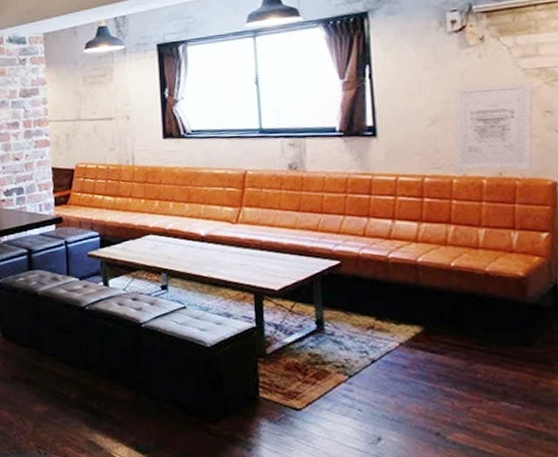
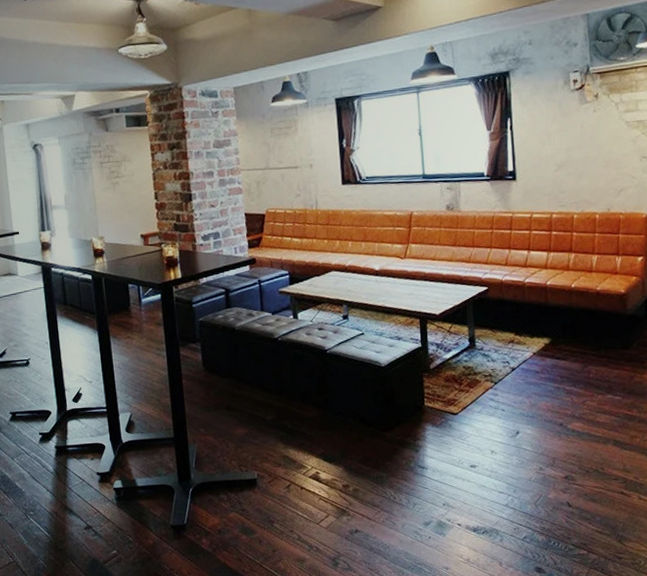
wall art: present [453,81,533,170] -> none [574,132,634,207]

